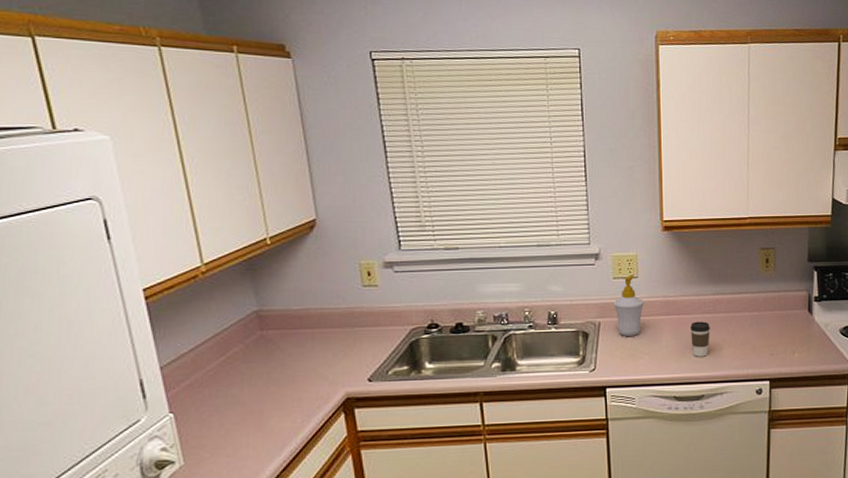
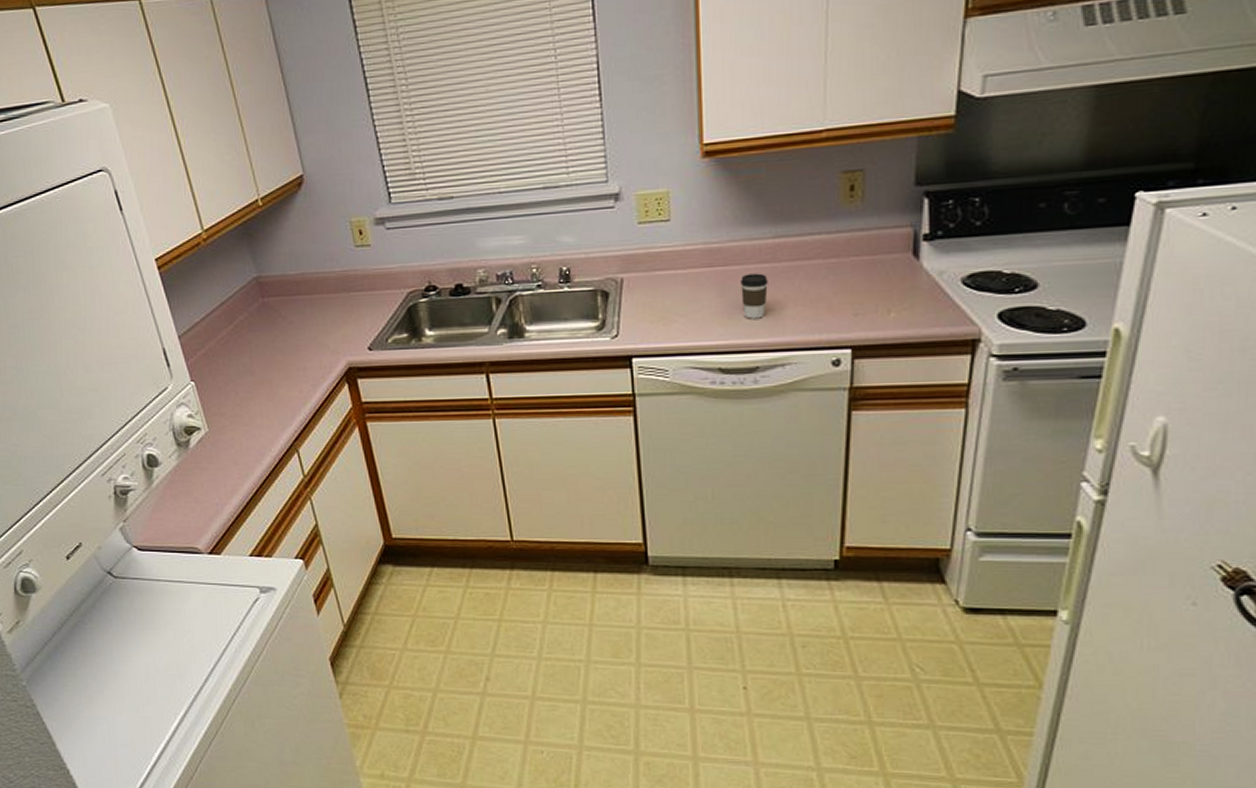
soap bottle: present [613,274,644,336] -> none [639,217,678,295]

